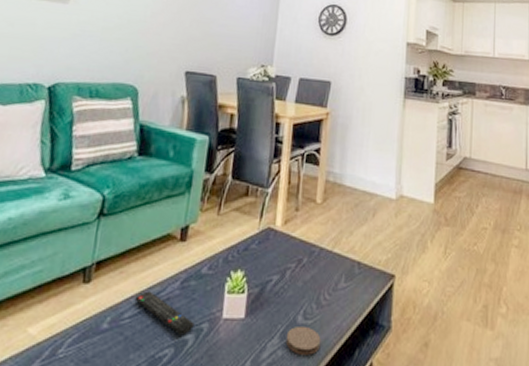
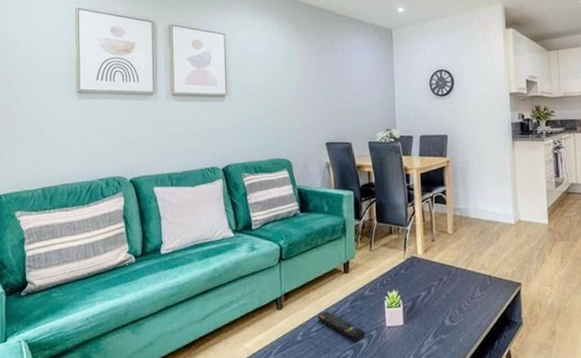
coaster: present [285,327,321,355] -> none [438,328,467,348]

